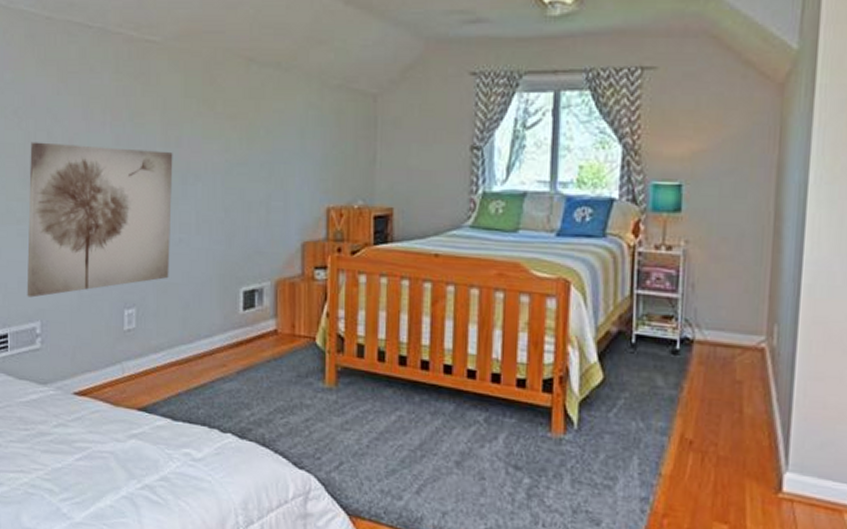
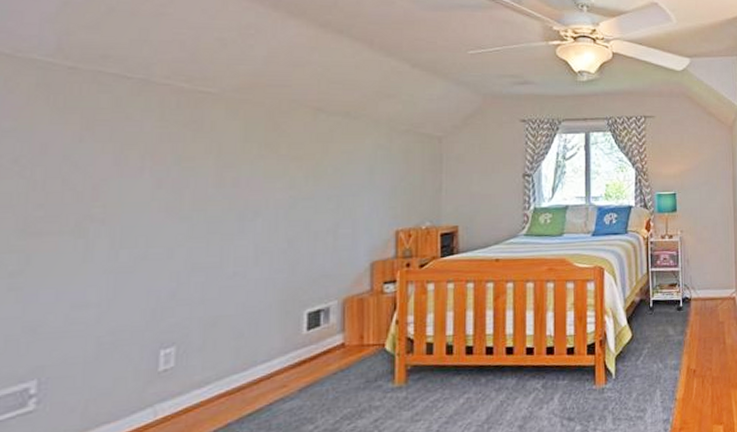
wall art: present [27,142,173,298] -> none [18,190,229,356]

